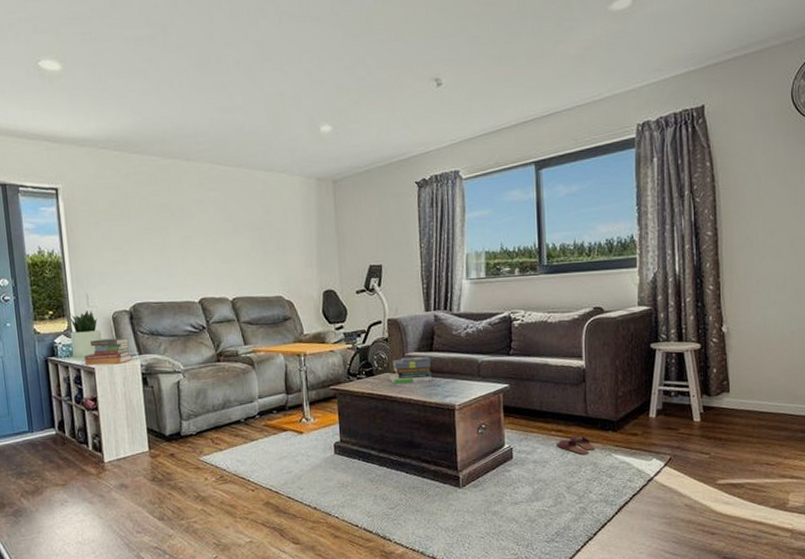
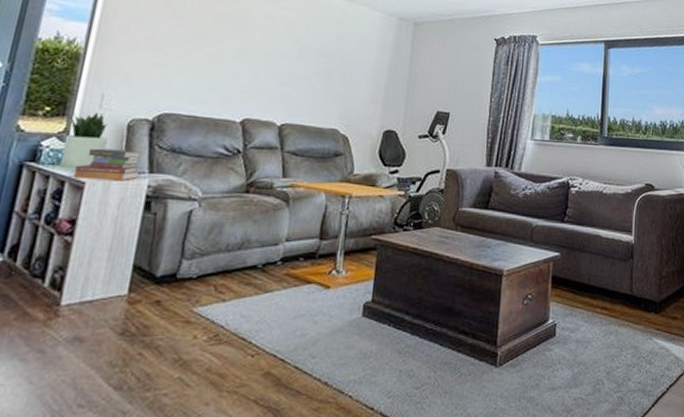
books: present [388,356,433,385] -> none [437,212,486,243]
slippers: present [557,435,596,454] -> none [601,314,638,336]

